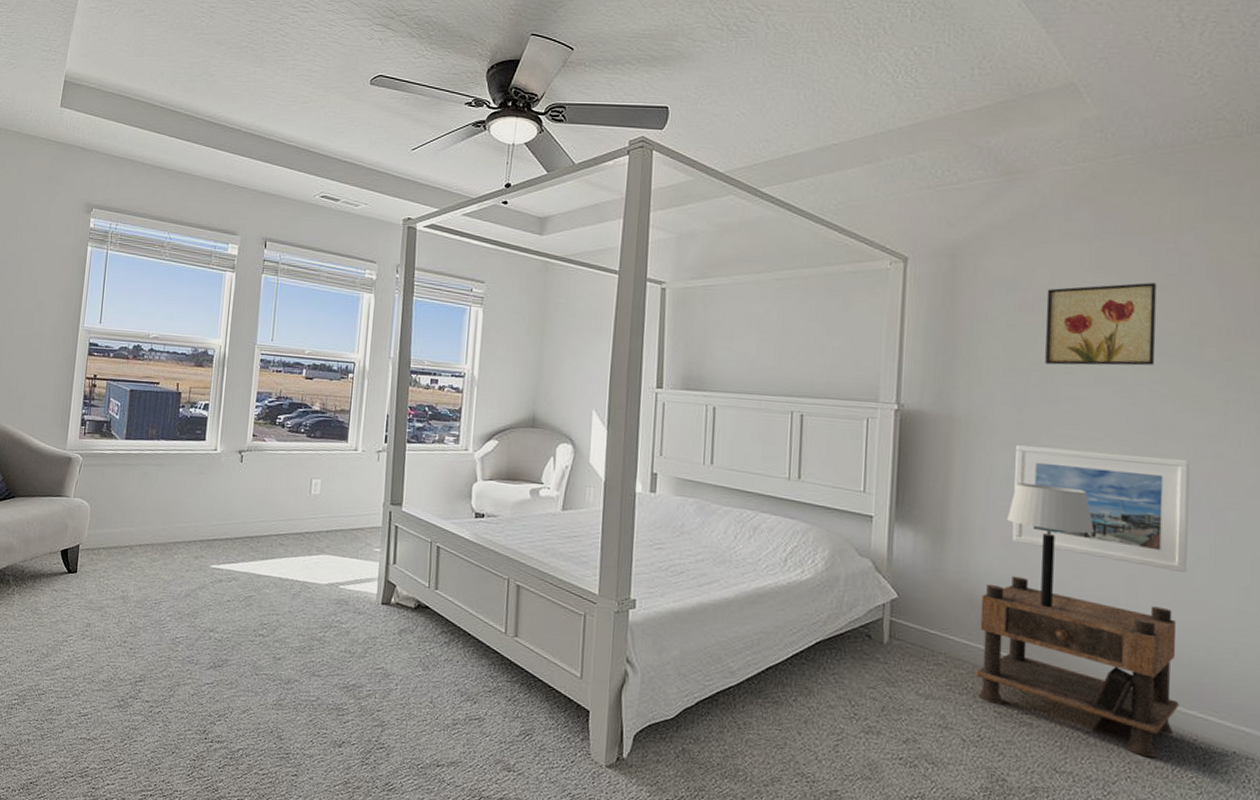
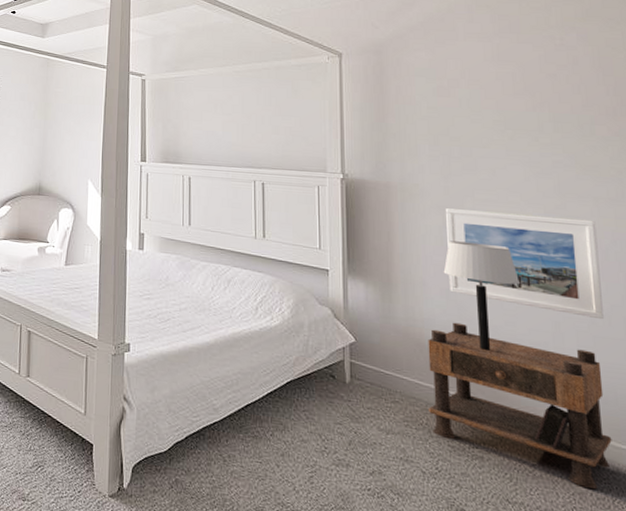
wall art: present [1045,282,1157,366] -> none [459,72,556,141]

